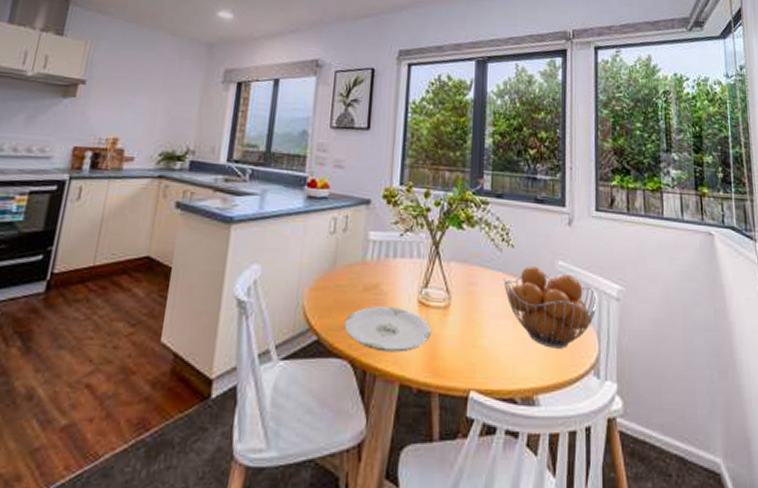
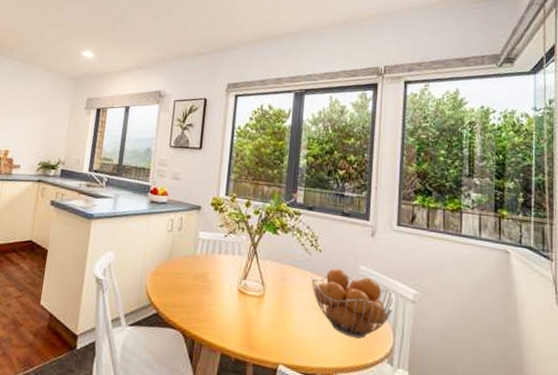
plate: present [344,306,431,352] -> none [177,291,248,329]

